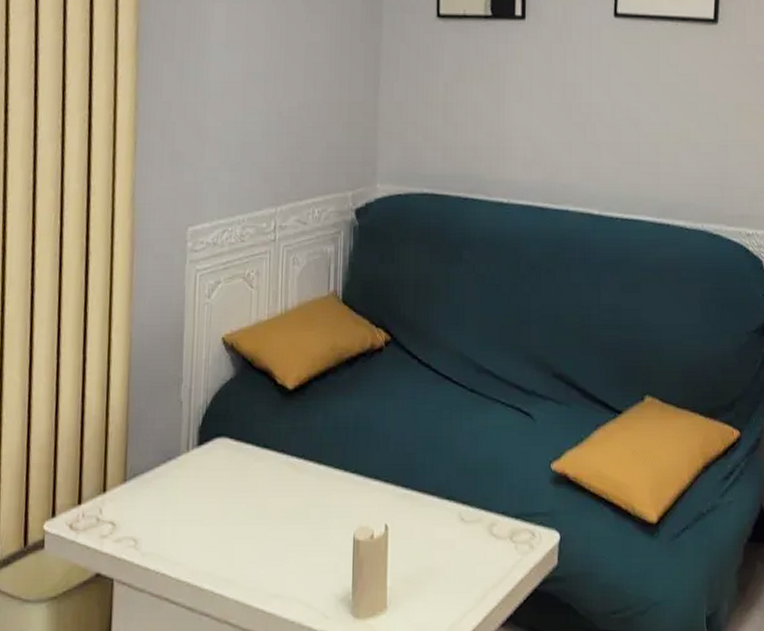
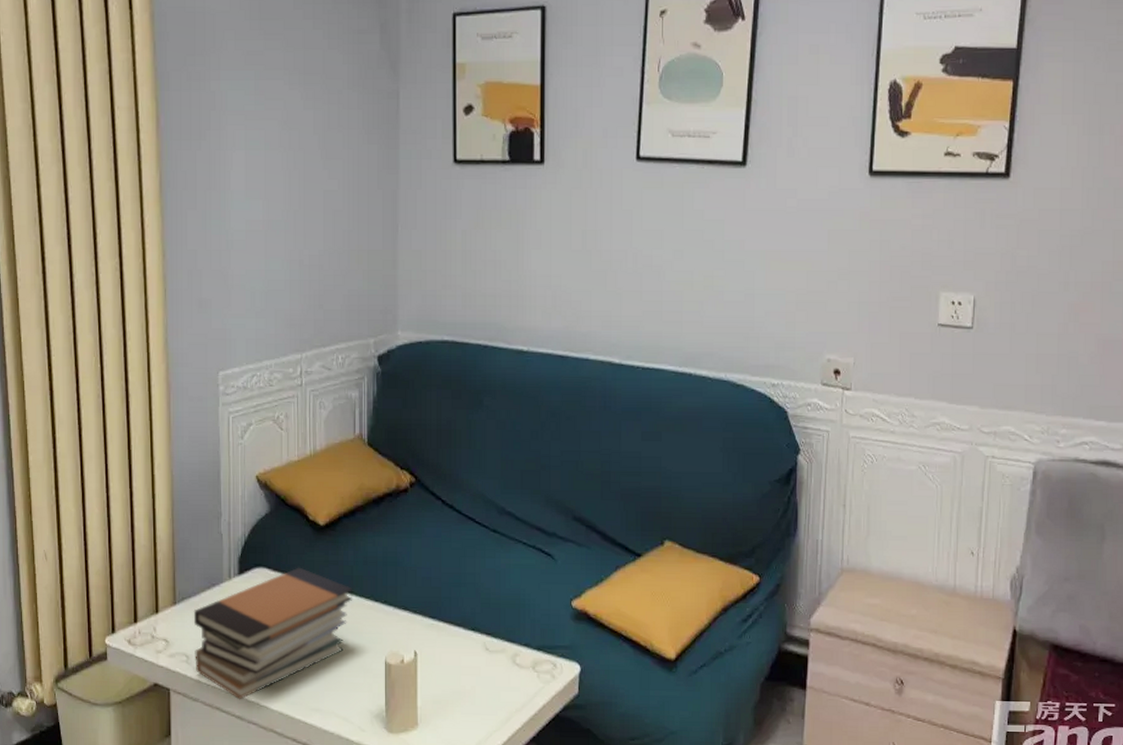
book stack: none [143,435,321,589] -> present [193,567,353,700]

